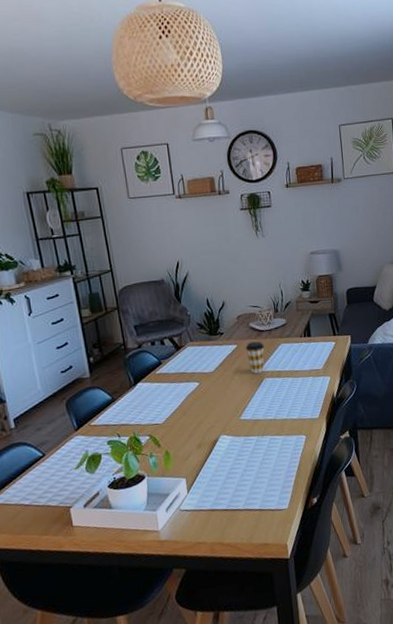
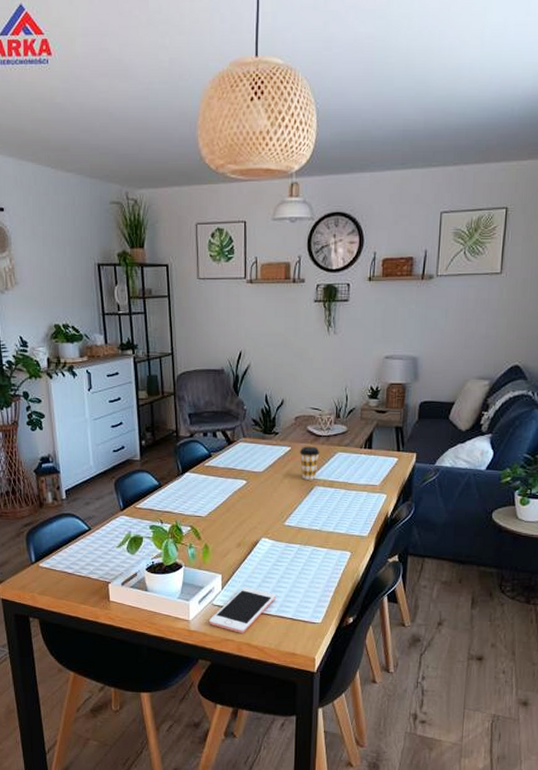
cell phone: none [178,486,242,534] -> present [208,587,276,633]

